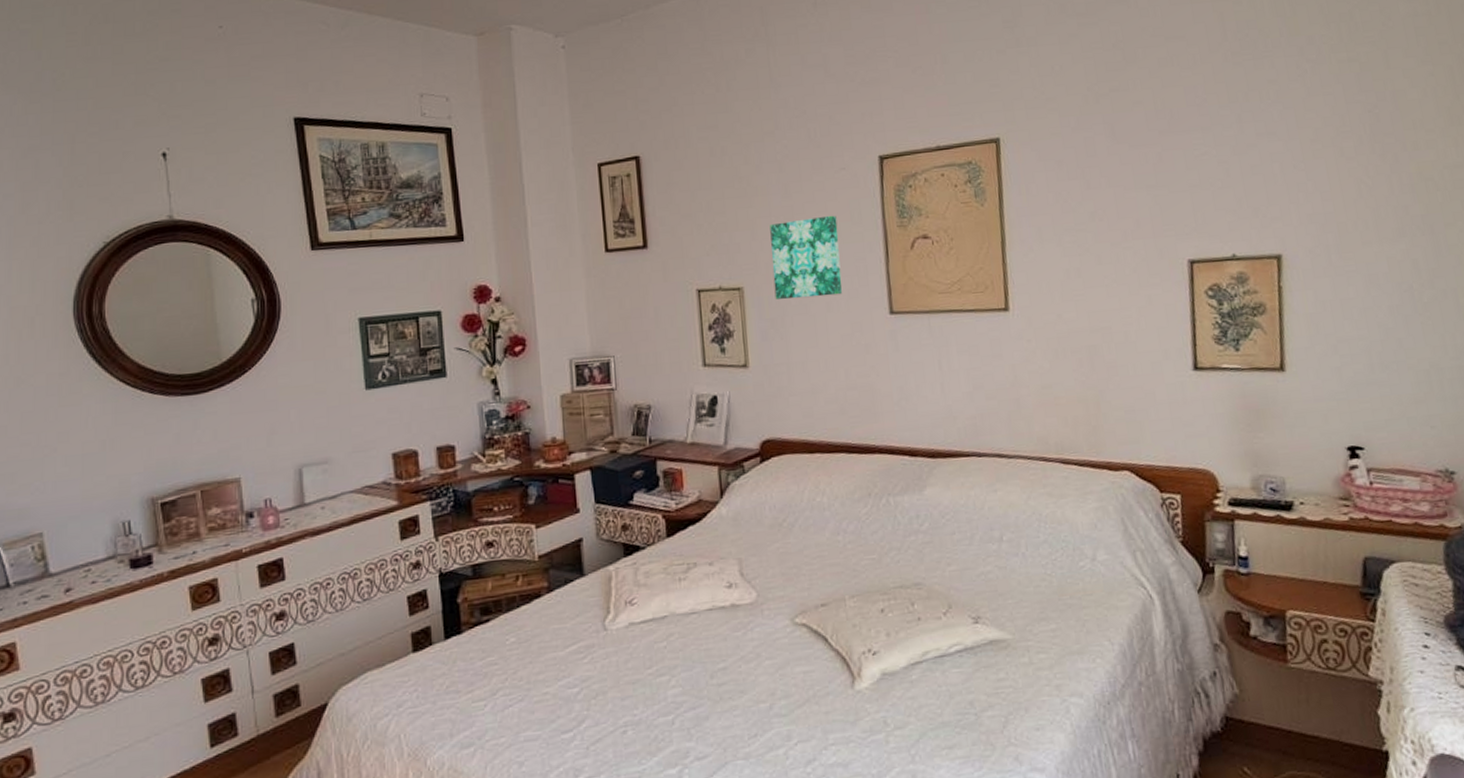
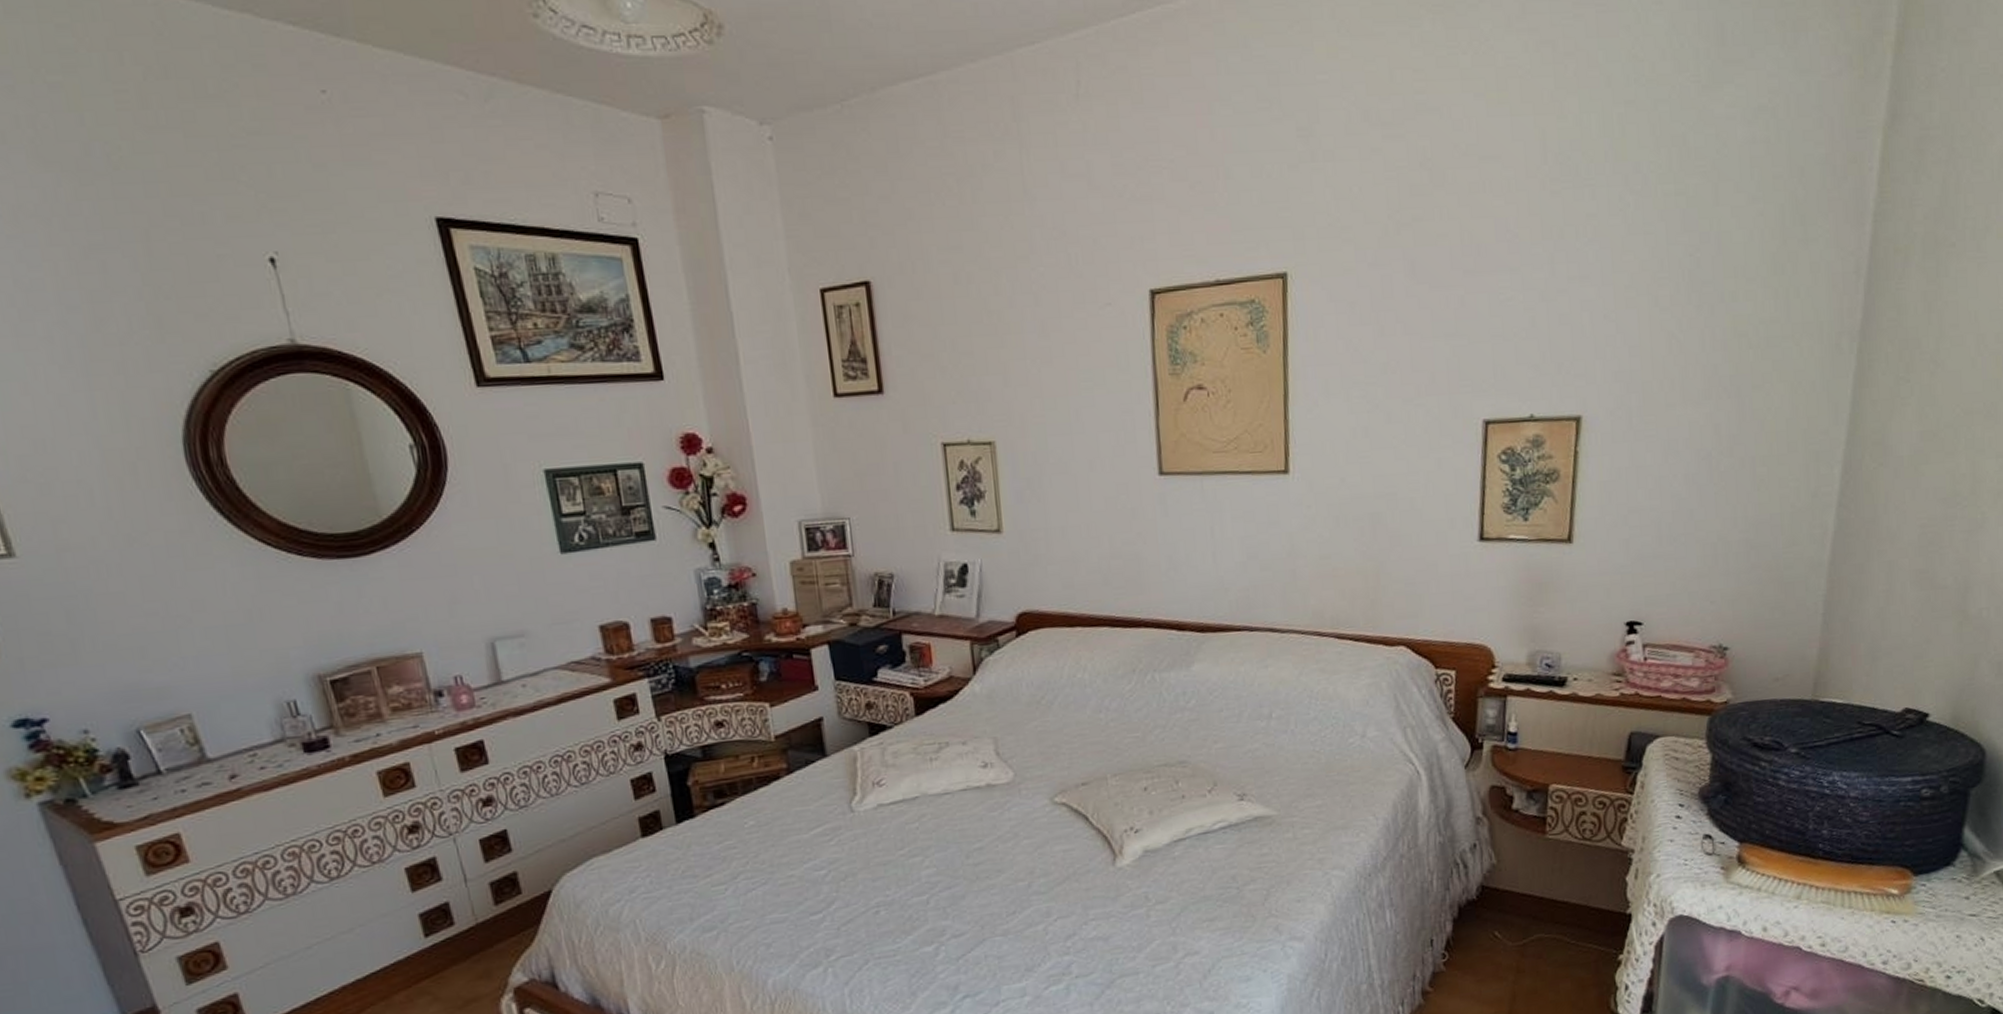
wall art: present [770,215,843,299] -> none [1024,359,1107,456]

